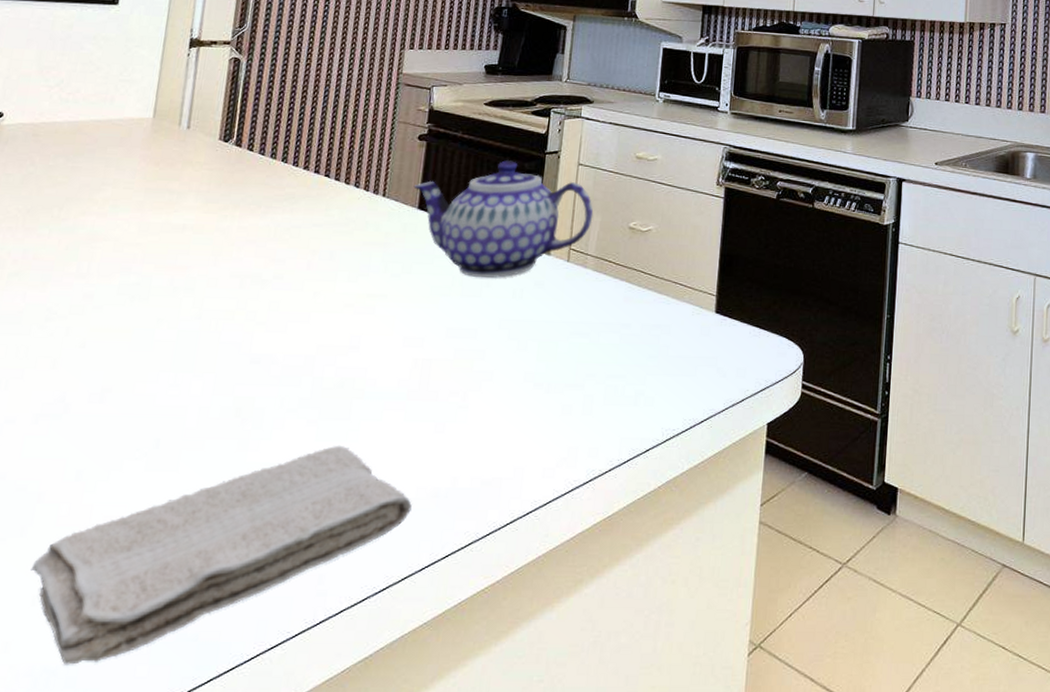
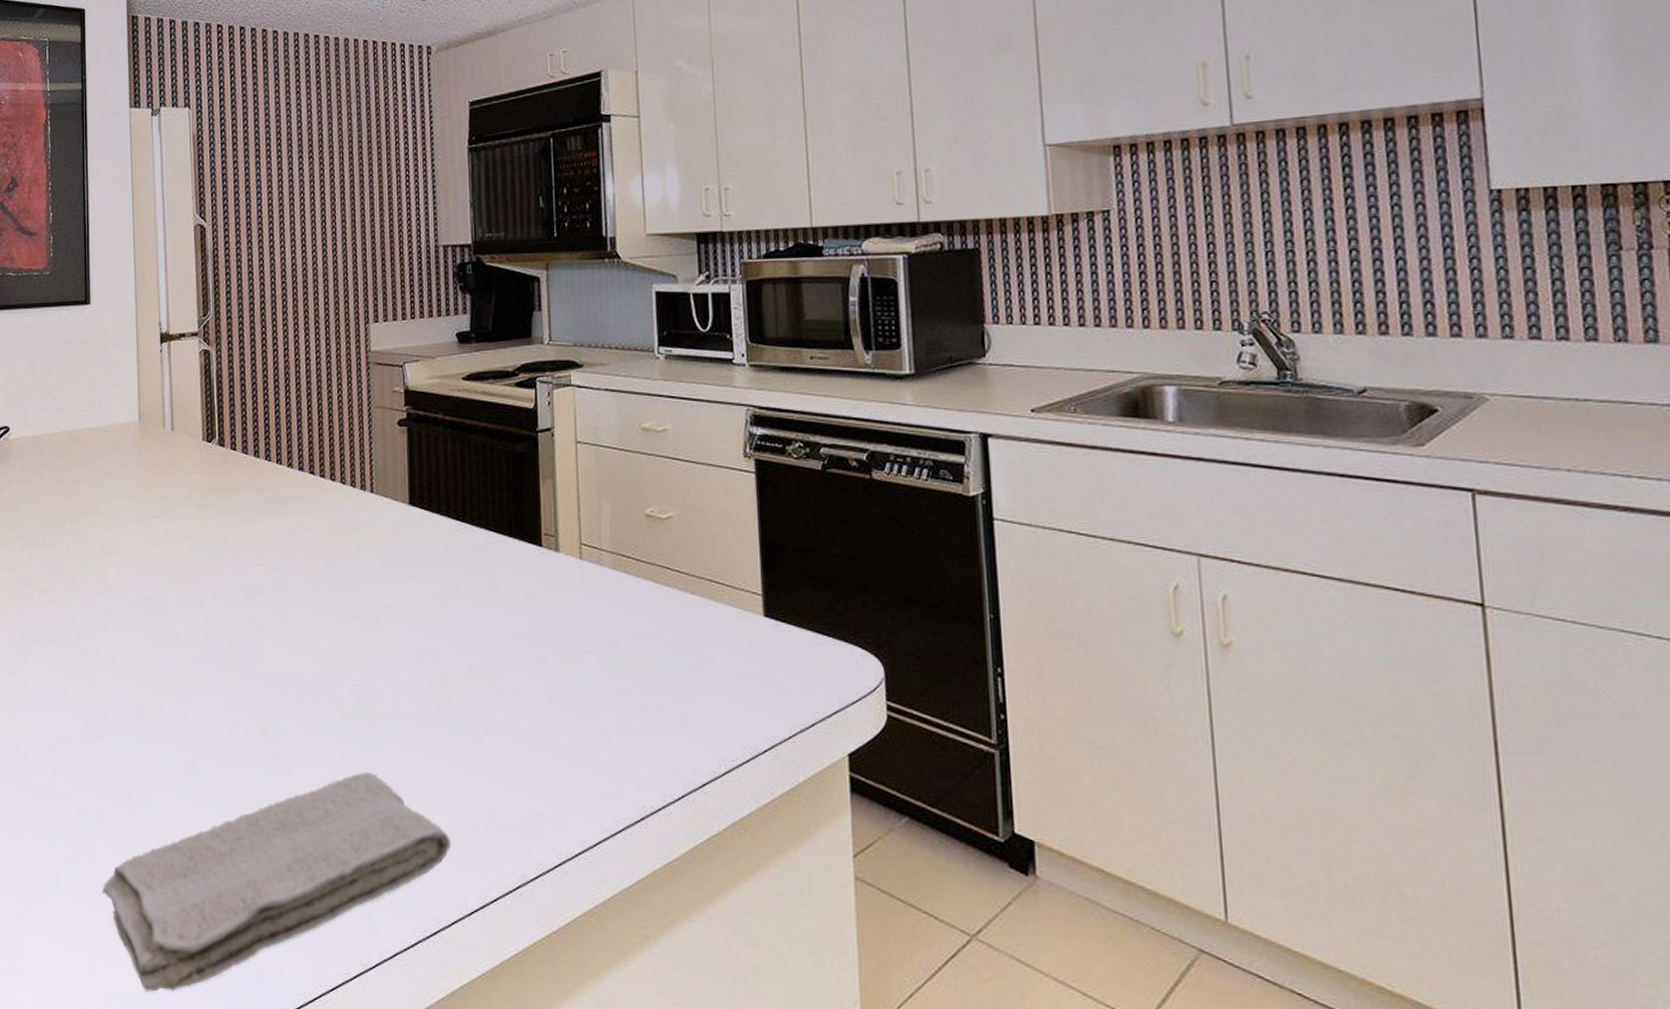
teapot: present [413,160,594,278] -> none [401,443,602,581]

